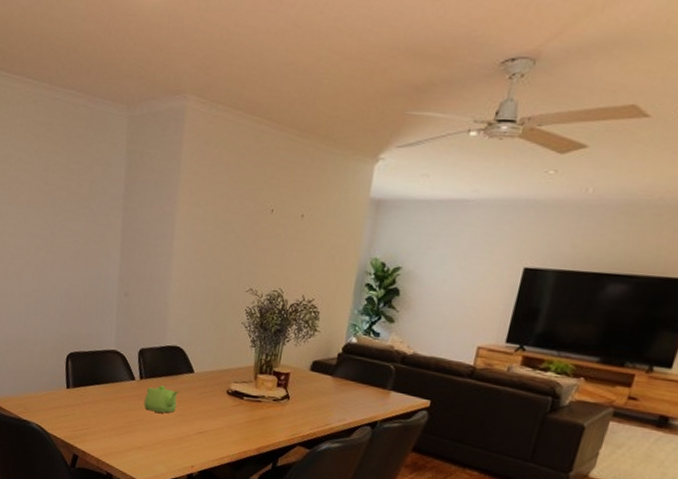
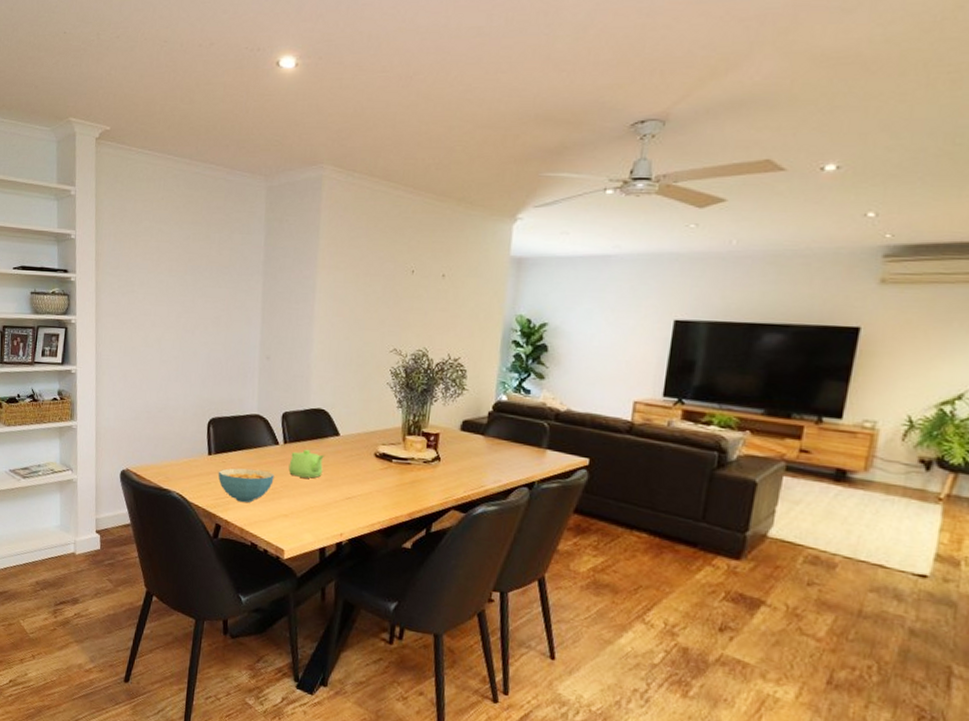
cereal bowl: none [75,401,130,435] -> present [218,468,274,503]

